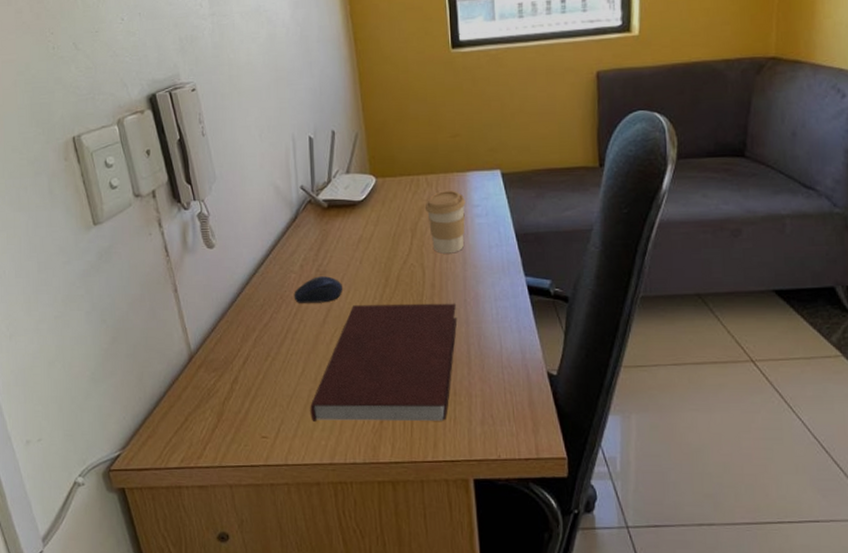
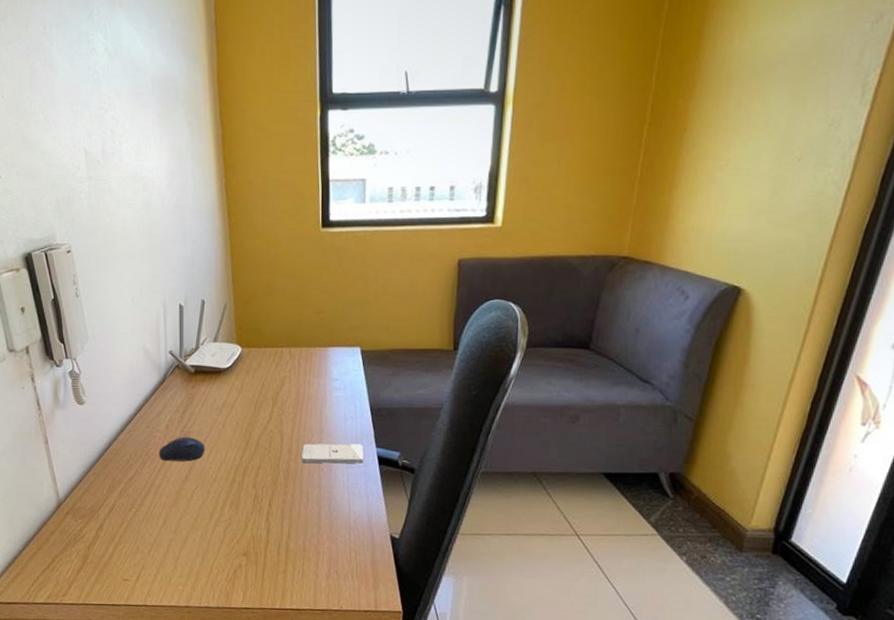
notebook: present [310,303,458,421] -> none [169,465,311,574]
coffee cup: present [424,190,466,254] -> none [286,363,325,423]
smartphone: none [446,273,513,298] -> present [302,443,364,464]

